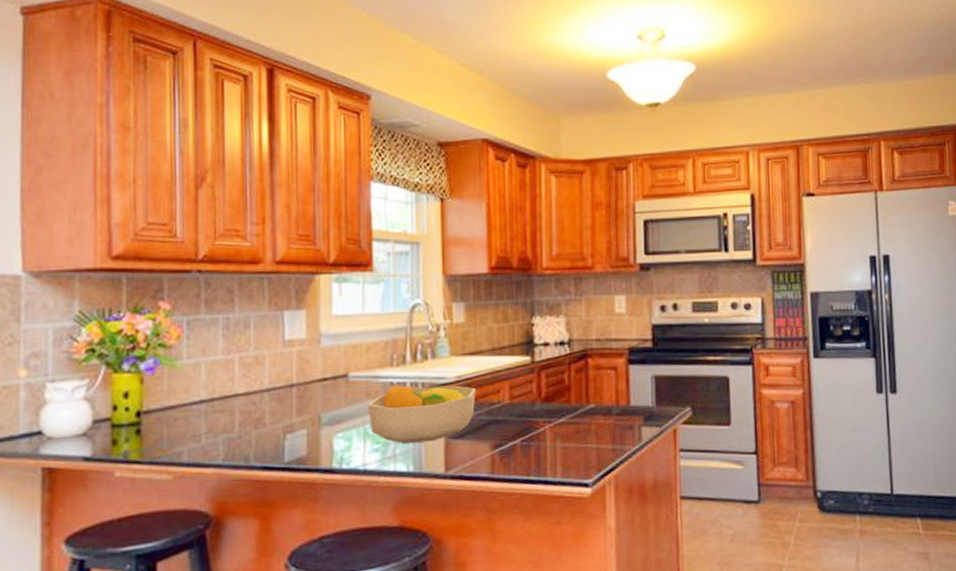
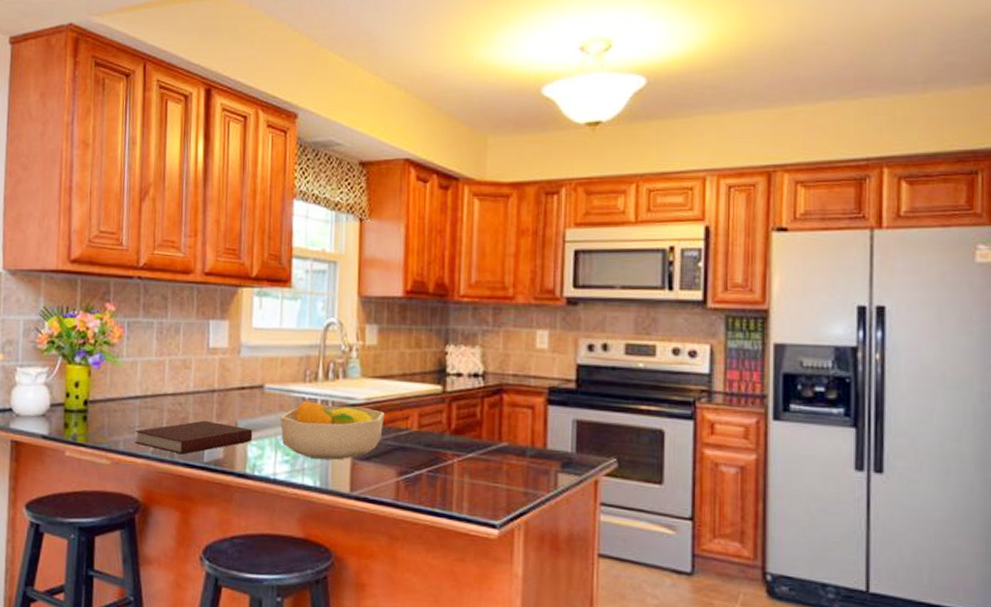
notebook: none [201,417,338,458] -> present [135,420,253,455]

